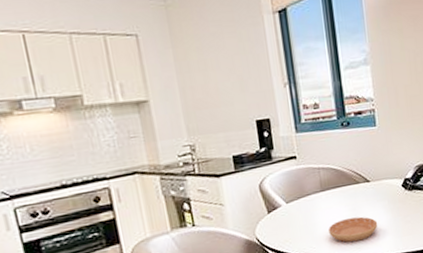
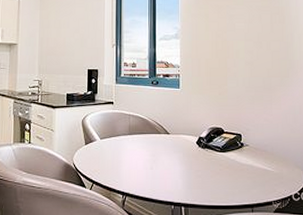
saucer: present [328,216,378,243] -> none [131,163,172,184]

